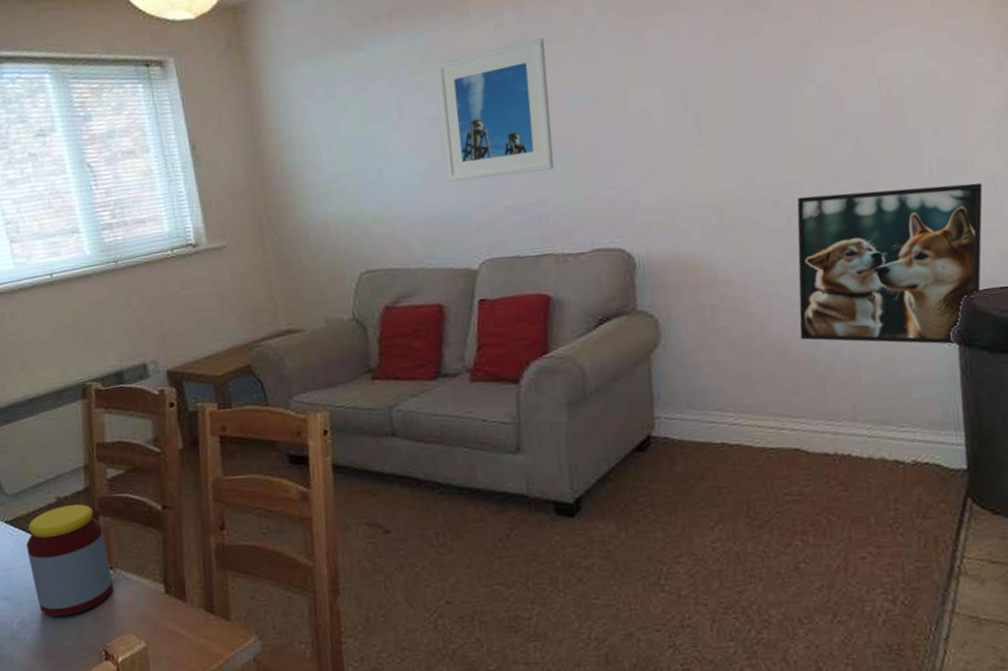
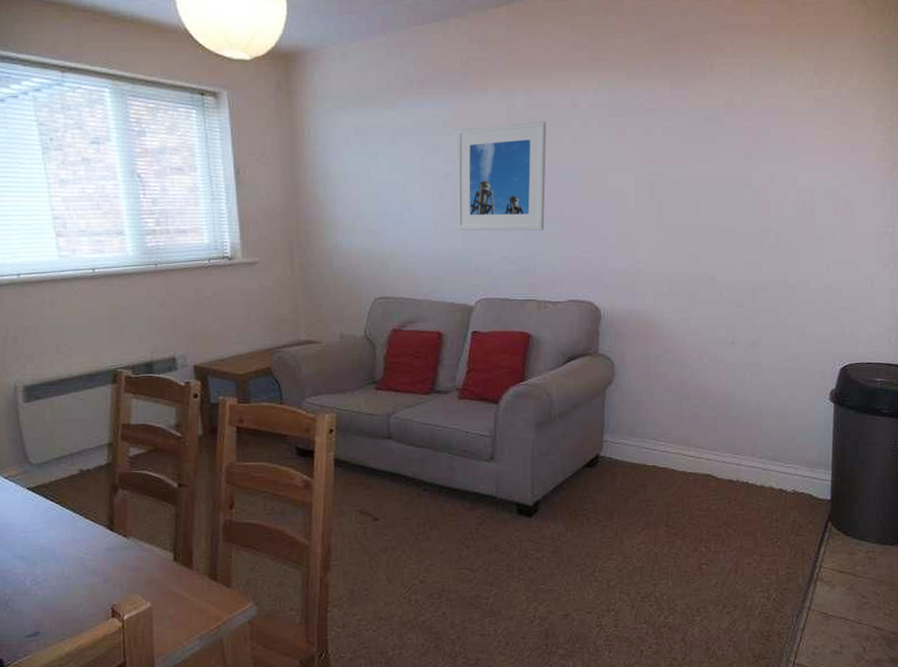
jar: present [26,504,113,617] -> none [46,477,125,577]
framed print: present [797,182,983,345] -> none [721,276,863,404]

